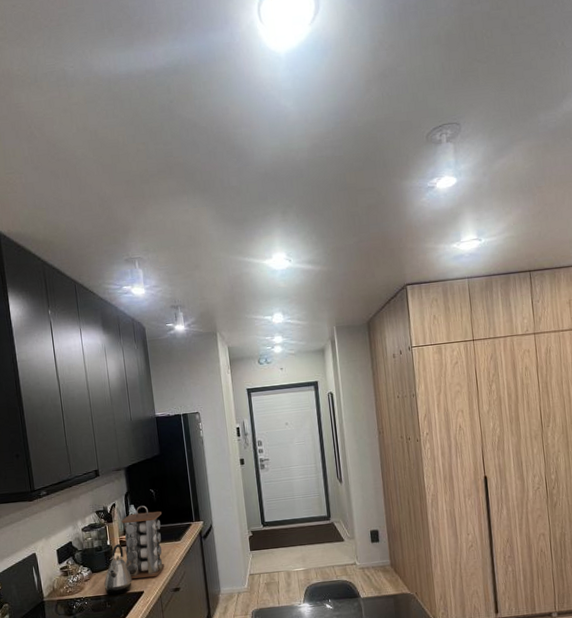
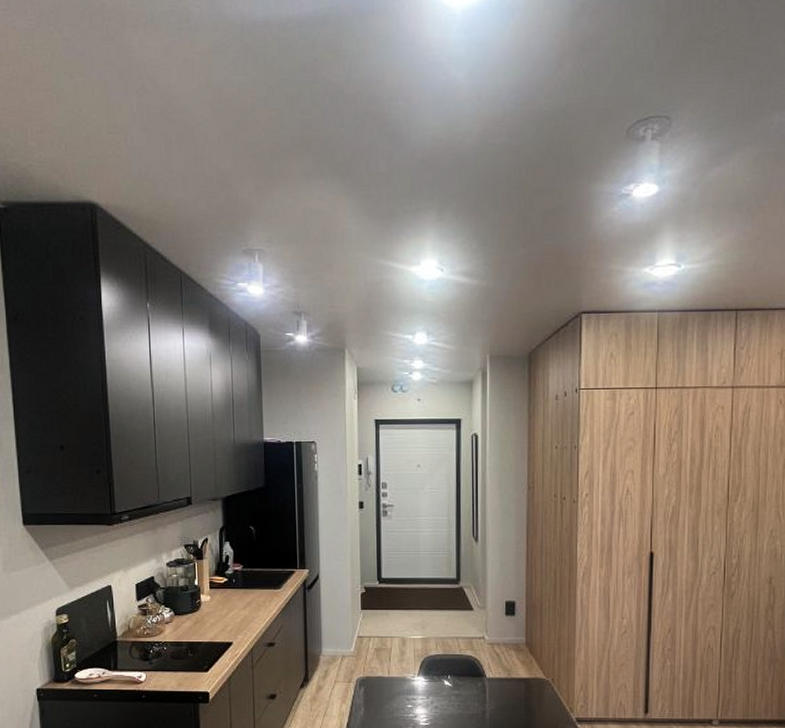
kettle: present [103,544,133,595] -> none [187,585,221,643]
spice rack: present [121,505,164,579] -> none [213,544,261,628]

